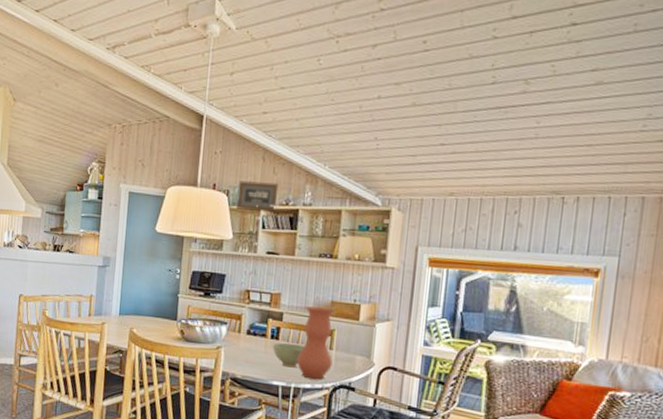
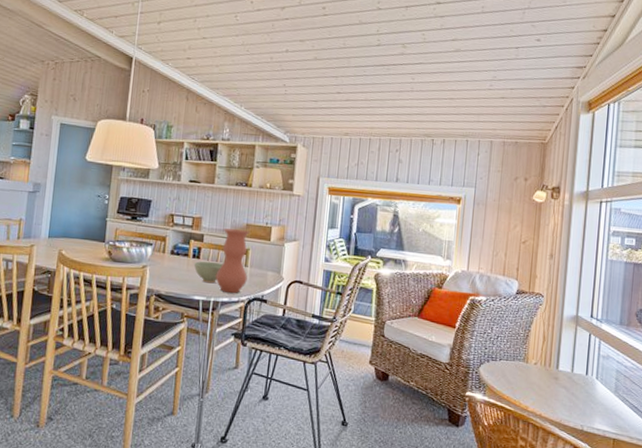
picture frame: present [236,181,279,212] -> none [162,117,201,145]

